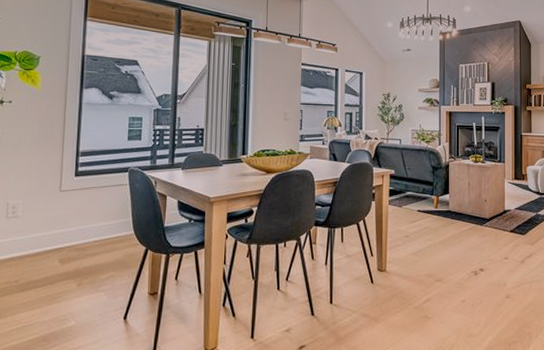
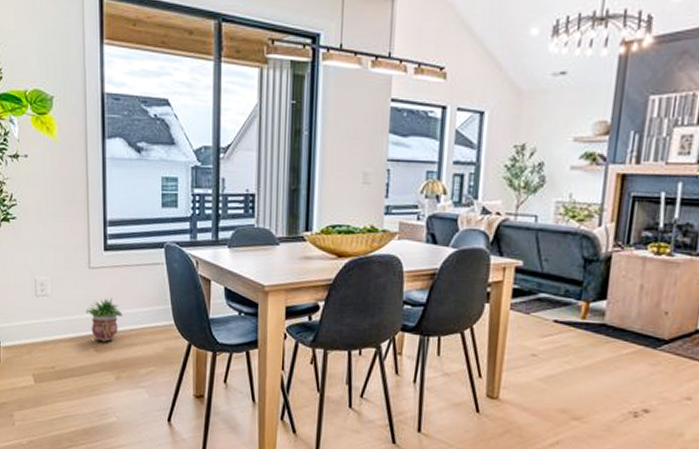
potted plant: none [53,215,88,253] -> present [85,297,123,342]

